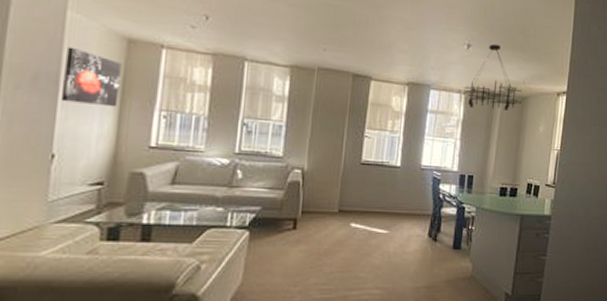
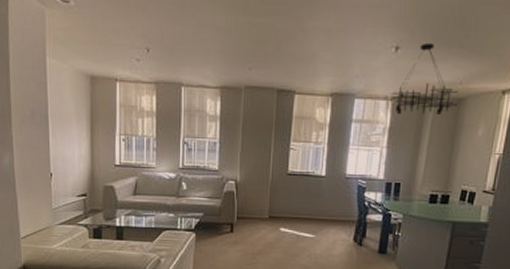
wall art: present [60,46,122,108] -> none [50,87,89,134]

